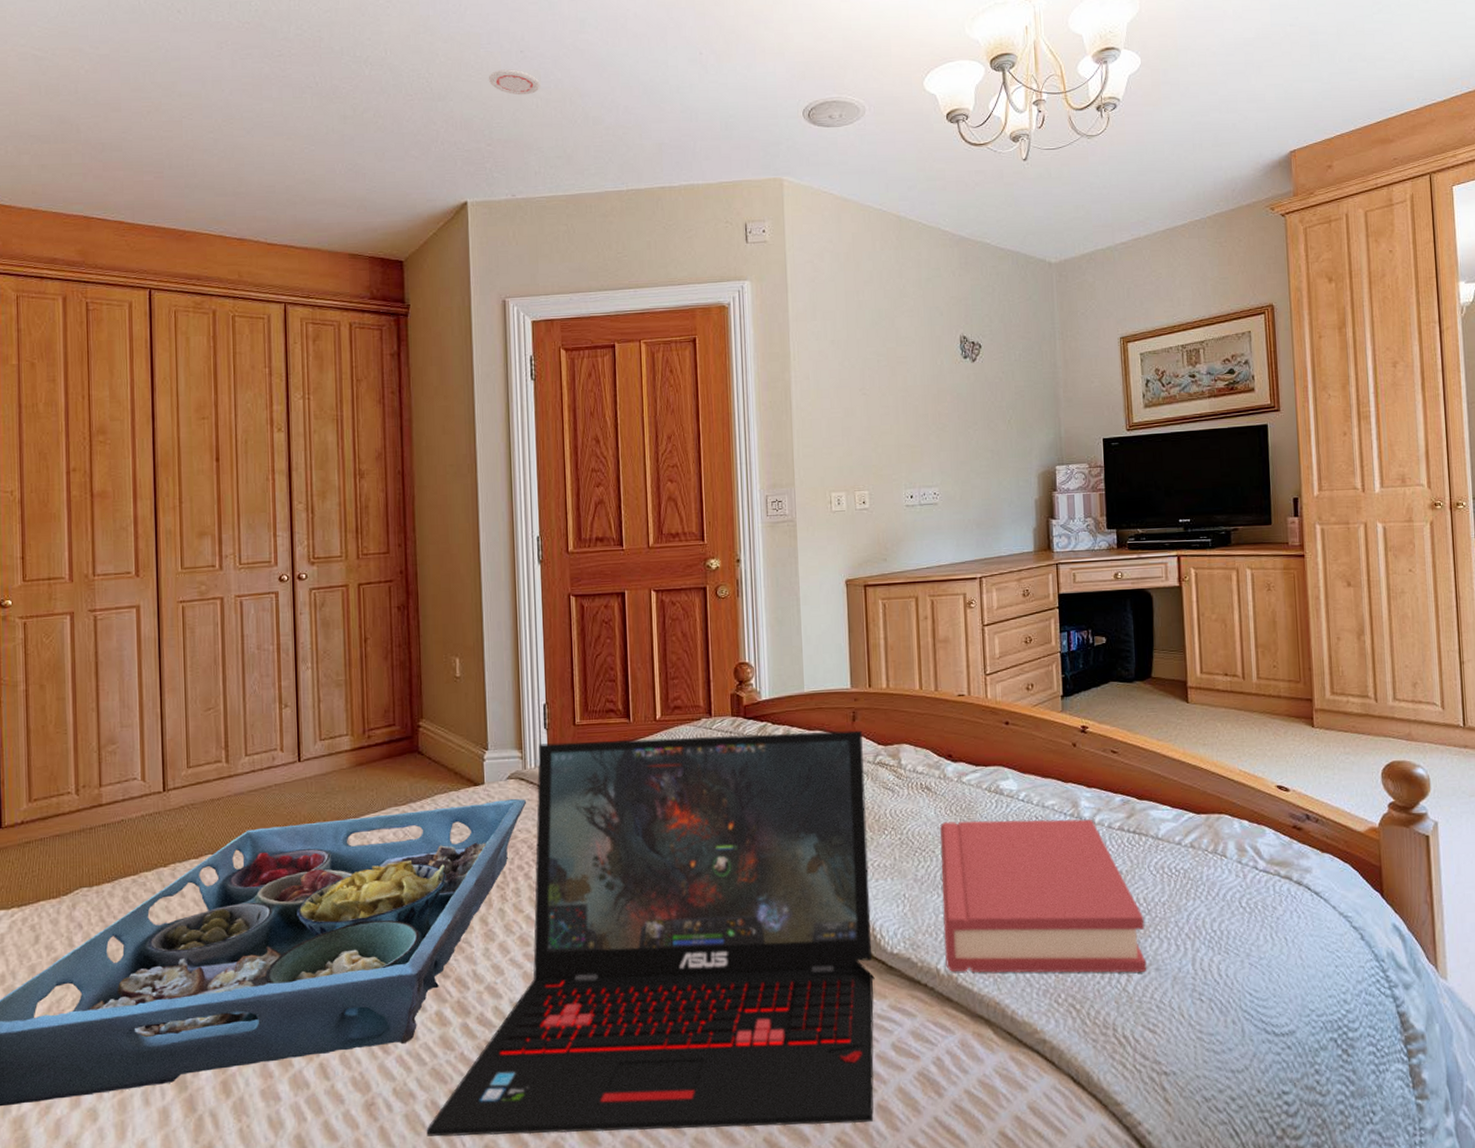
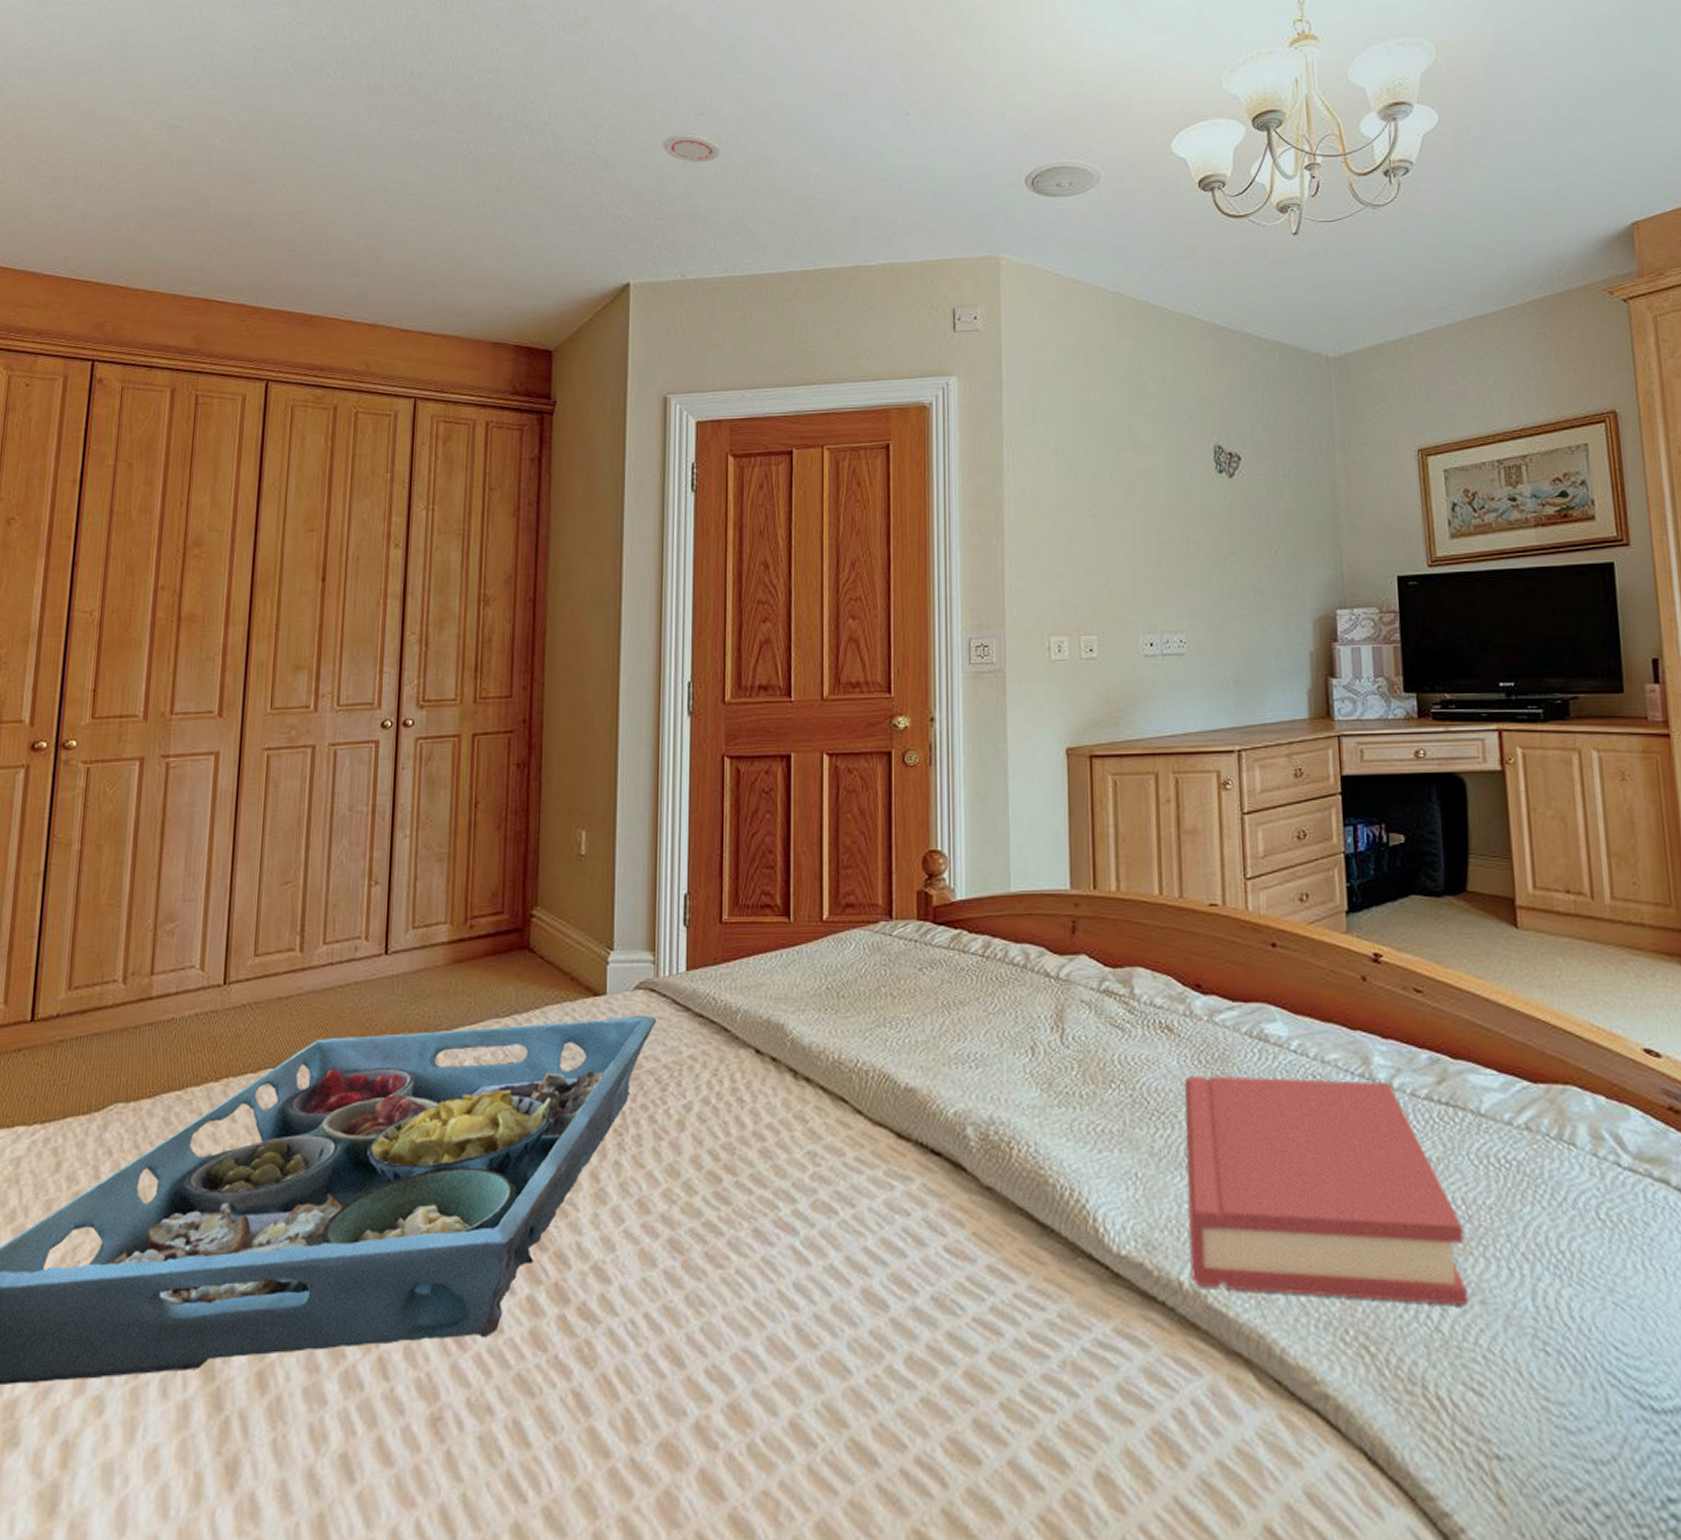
laptop: present [426,730,874,1137] -> none [504,944,1094,1498]

